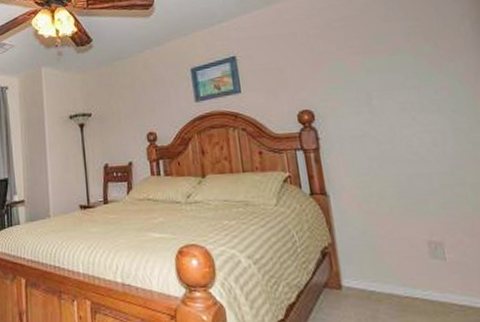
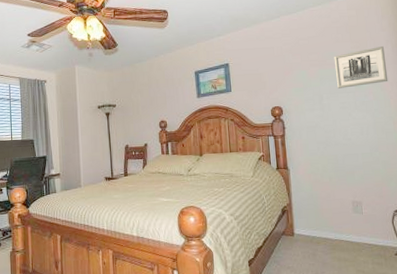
wall art: none [383,22,470,83] -> present [334,45,388,88]

